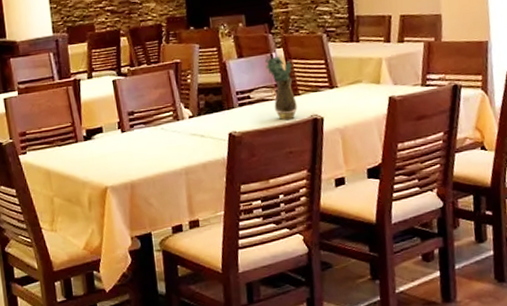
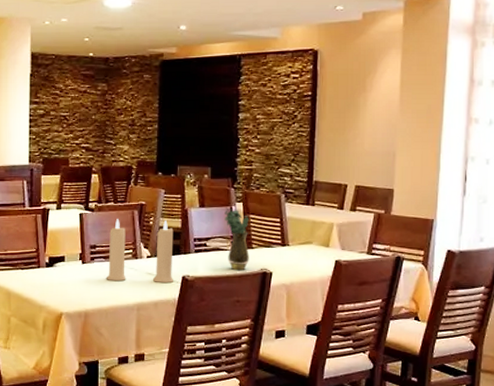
candle: none [146,75,221,147] -> present [106,219,174,284]

